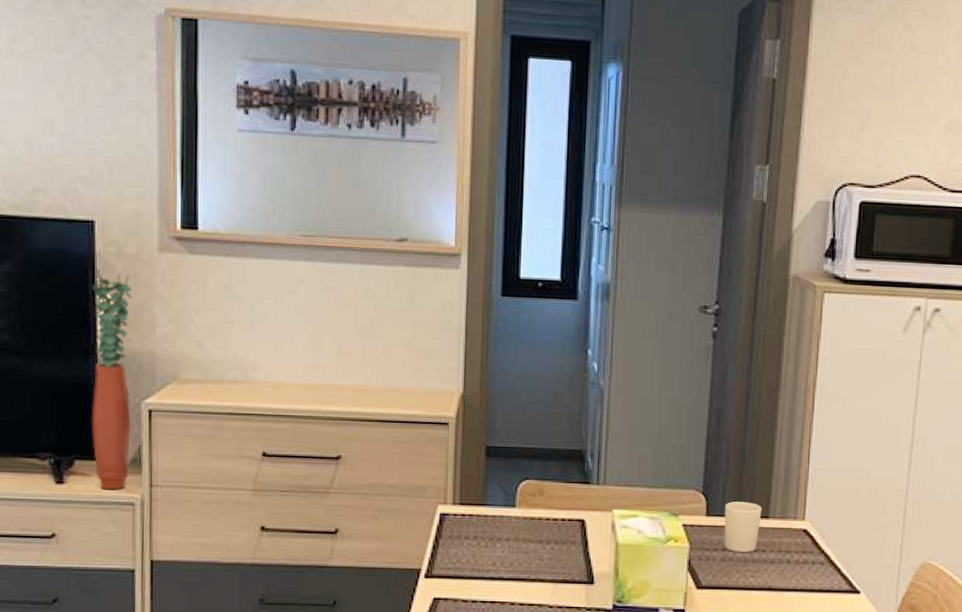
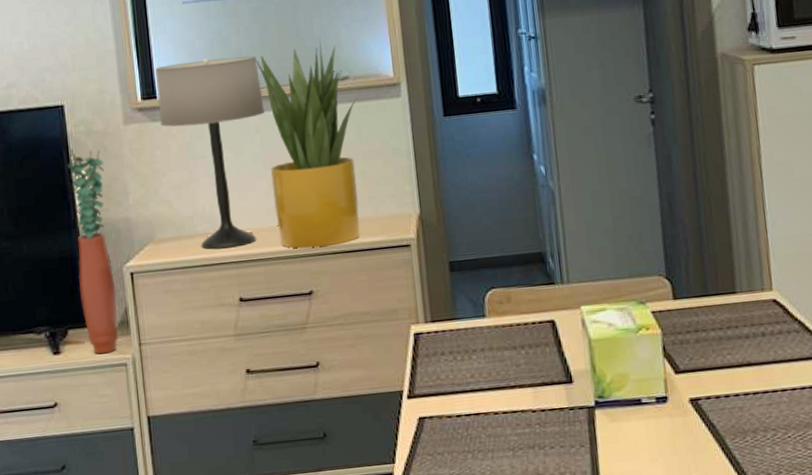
table lamp: none [199,195,314,399] -> present [155,56,265,250]
planter: none [309,194,413,413] -> present [254,39,360,250]
mug: present [723,502,762,553] -> none [690,280,729,332]

